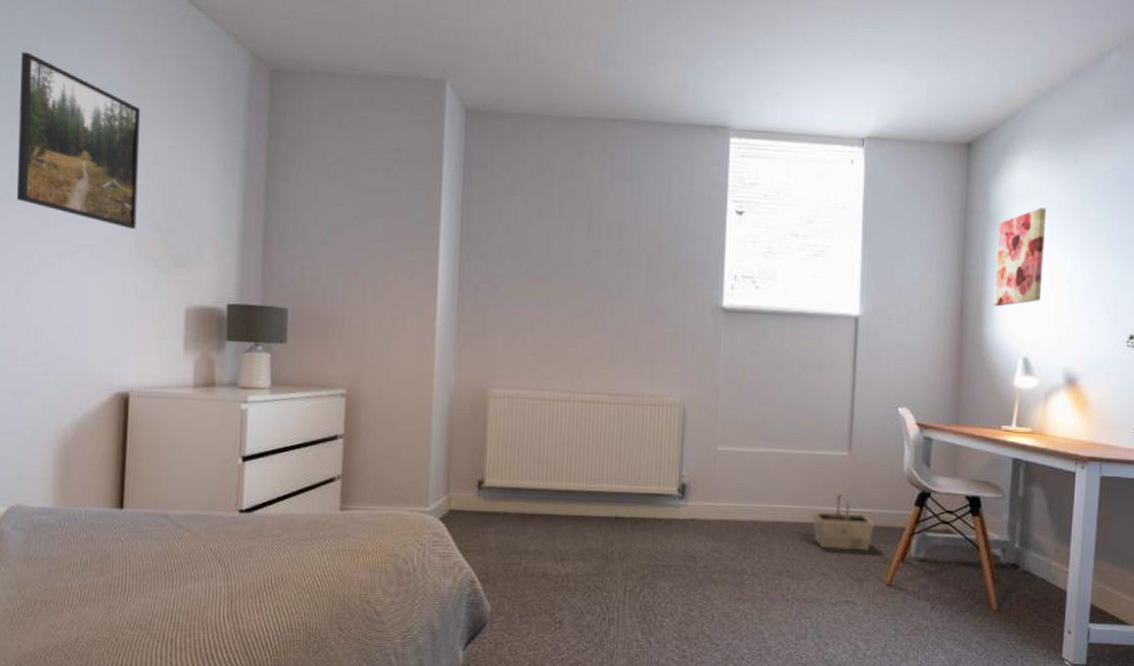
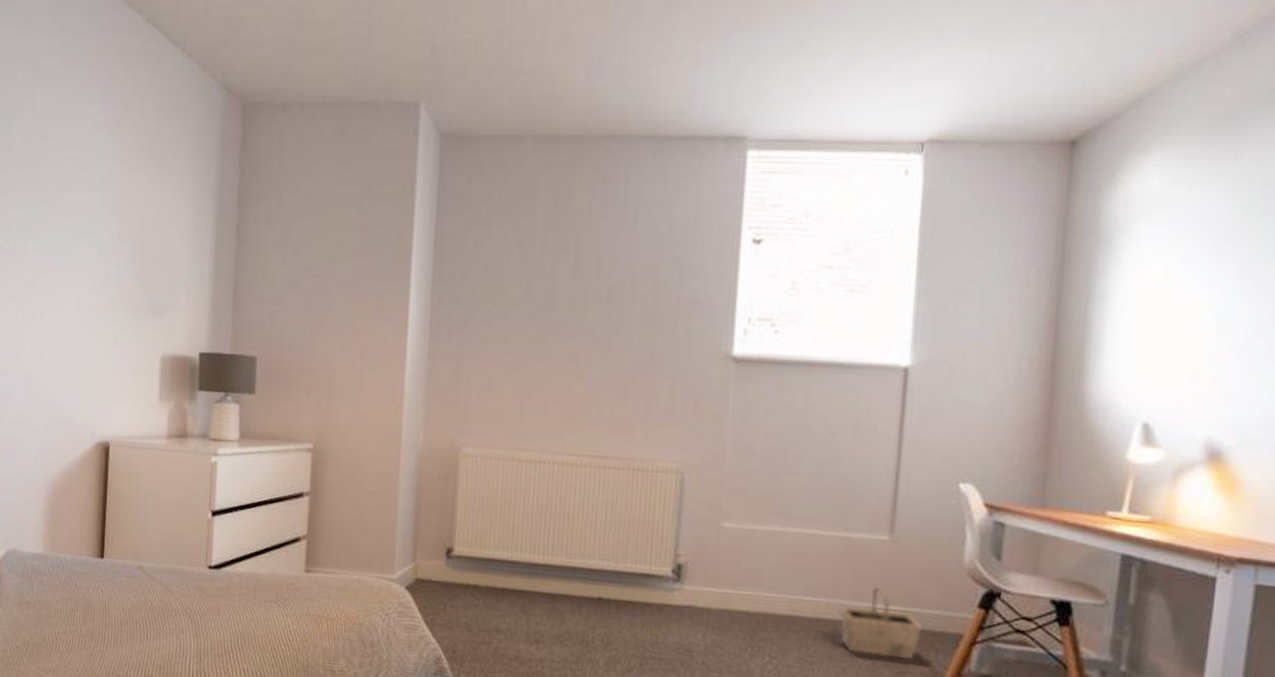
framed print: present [16,52,141,230] -> none [13,102,122,277]
wall art: present [994,207,1047,307] -> none [1101,222,1187,356]

